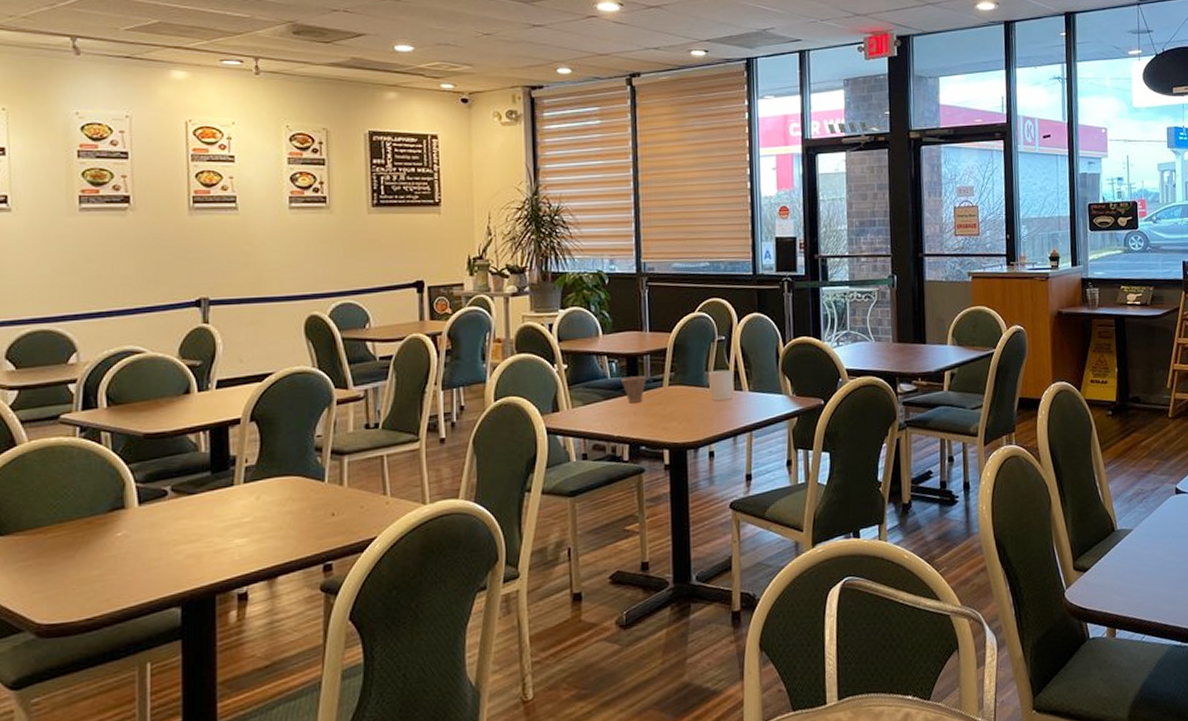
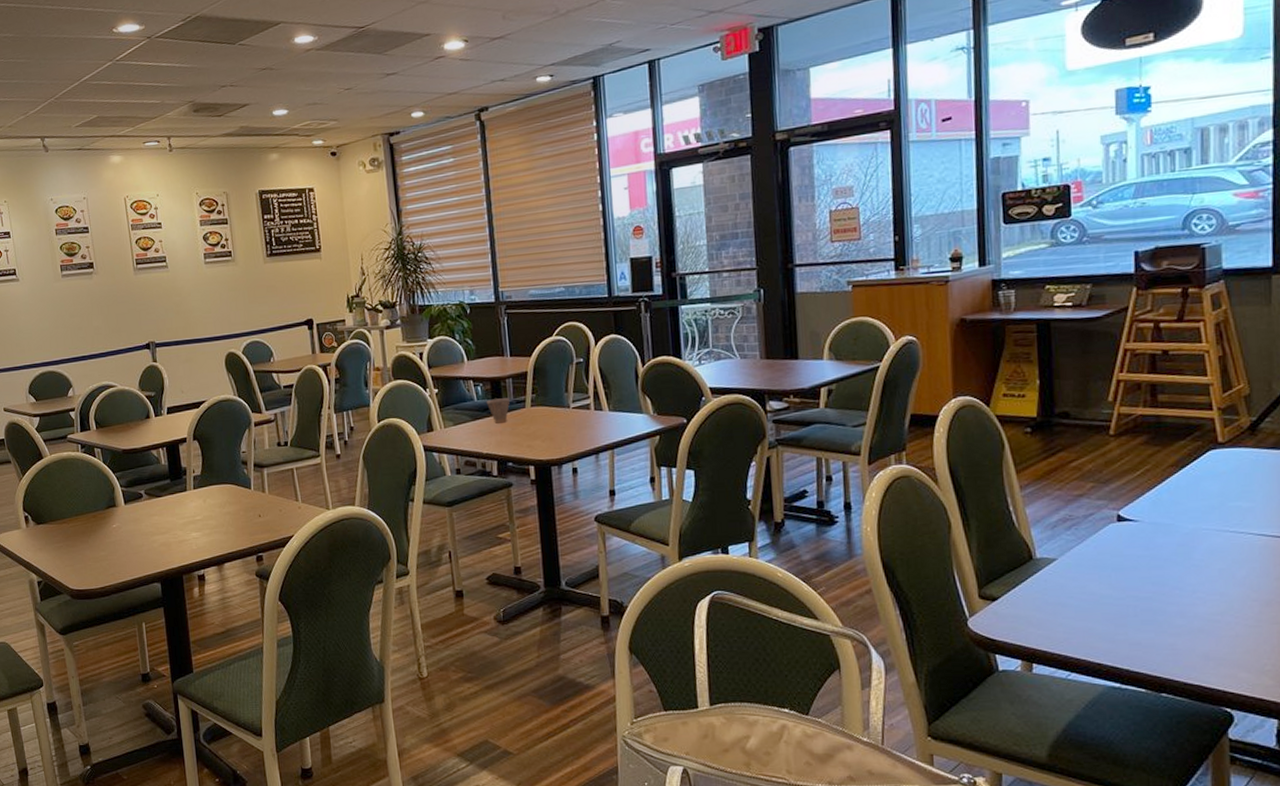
dixie cup: present [708,369,734,402] -> none [568,390,594,421]

